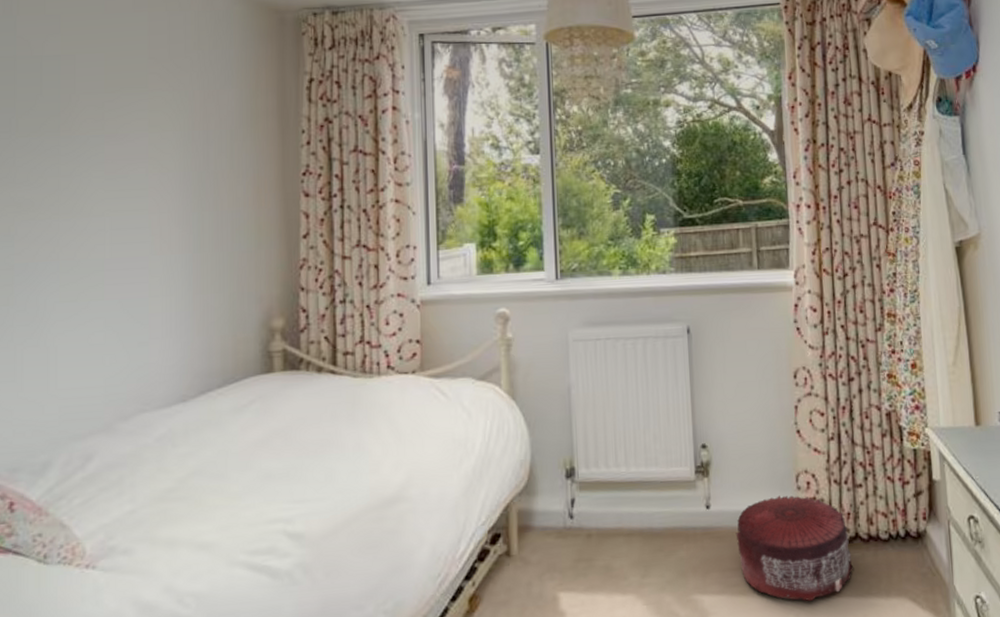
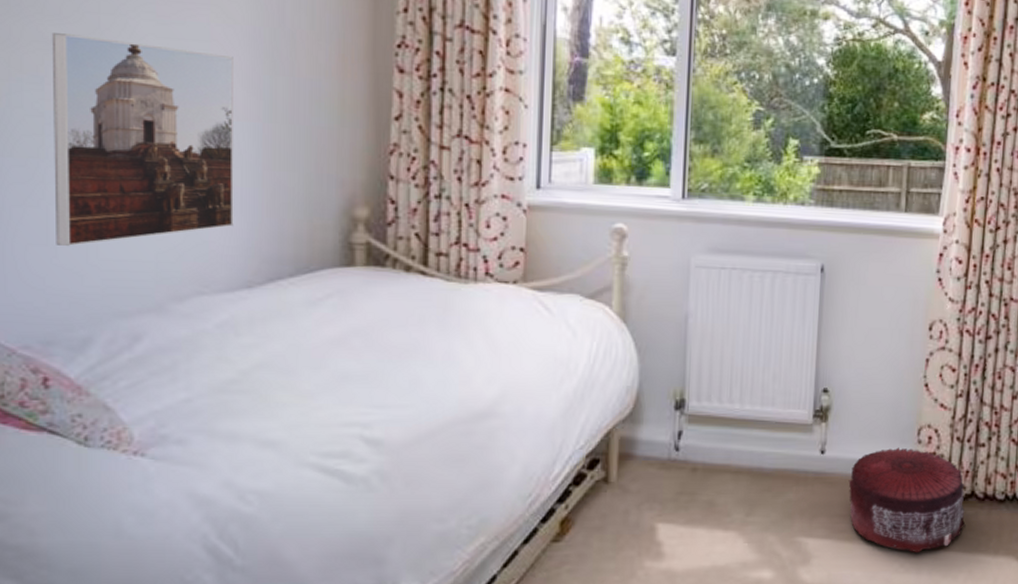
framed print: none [20,196,170,381] -> present [51,33,235,247]

